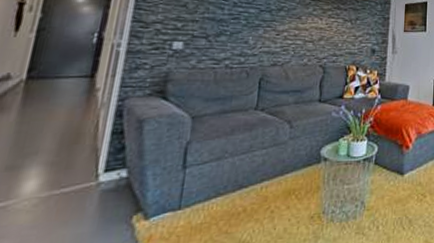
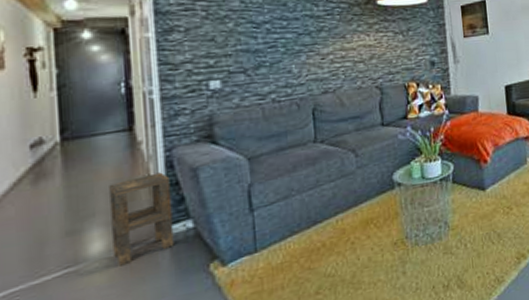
side table: none [44,120,117,208] -> present [109,172,175,267]

